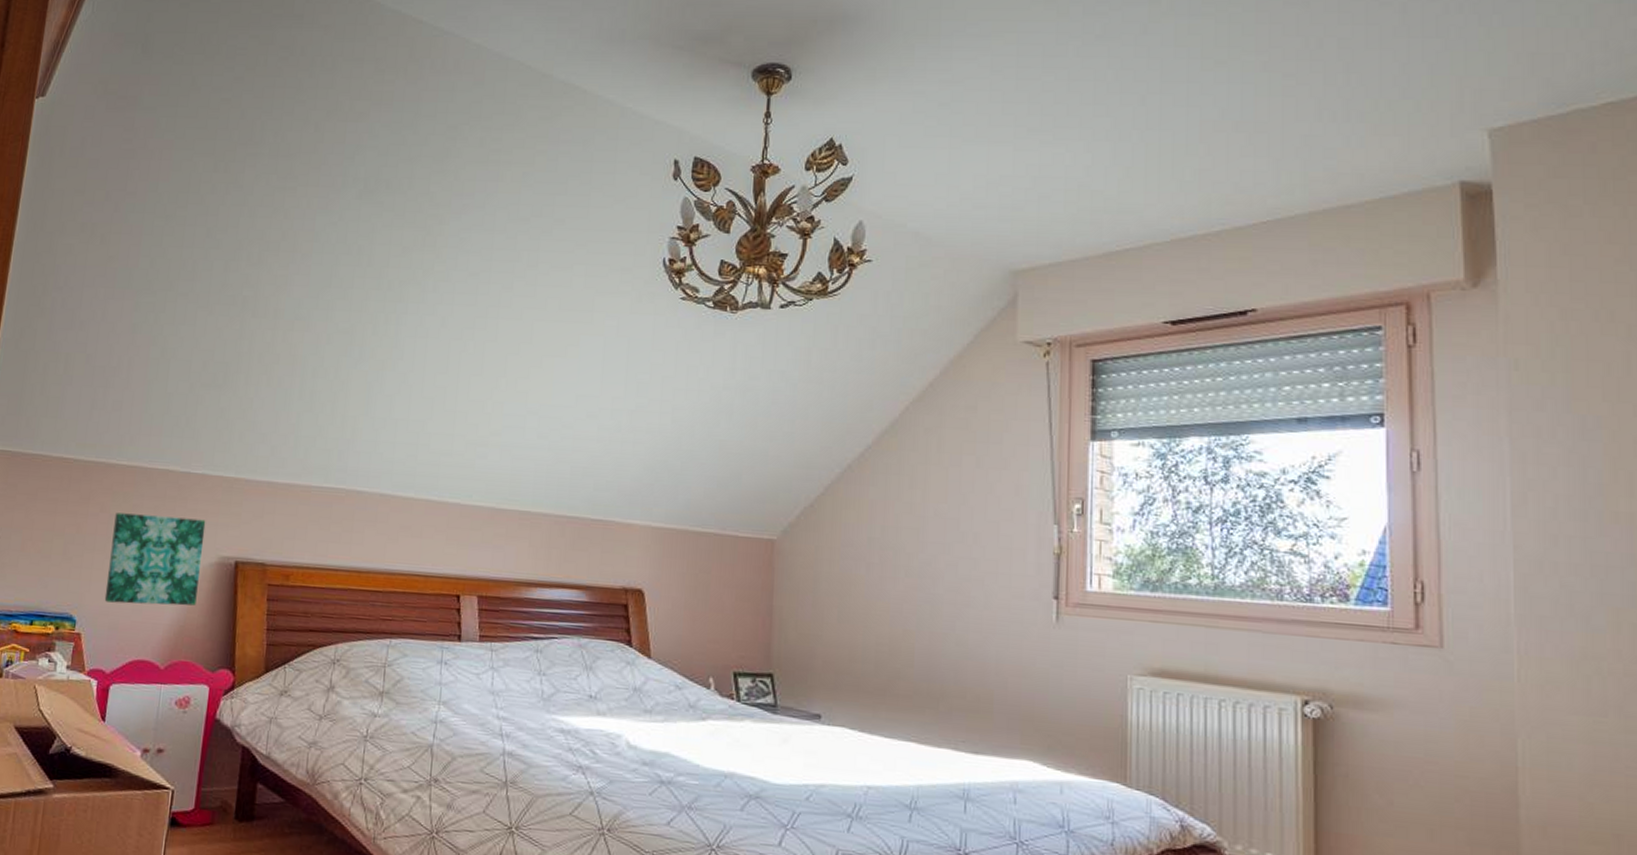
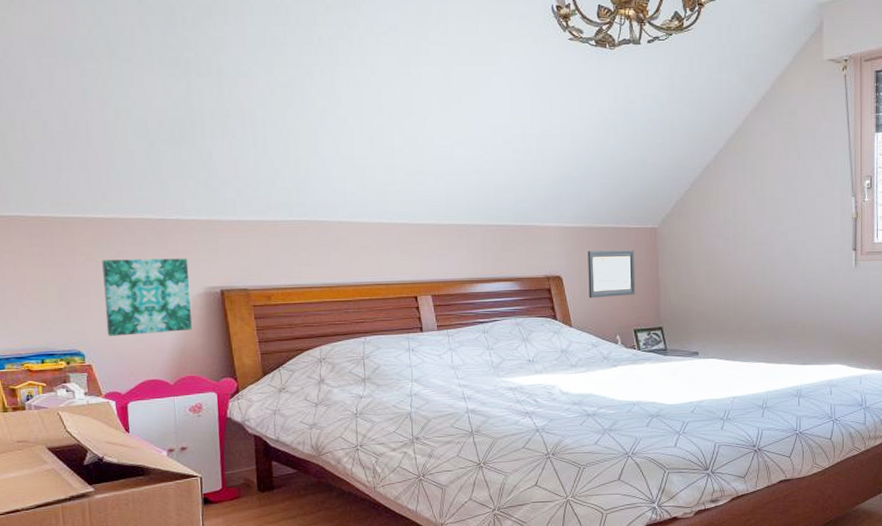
wall art: none [677,561,743,626] -> present [588,250,636,298]

